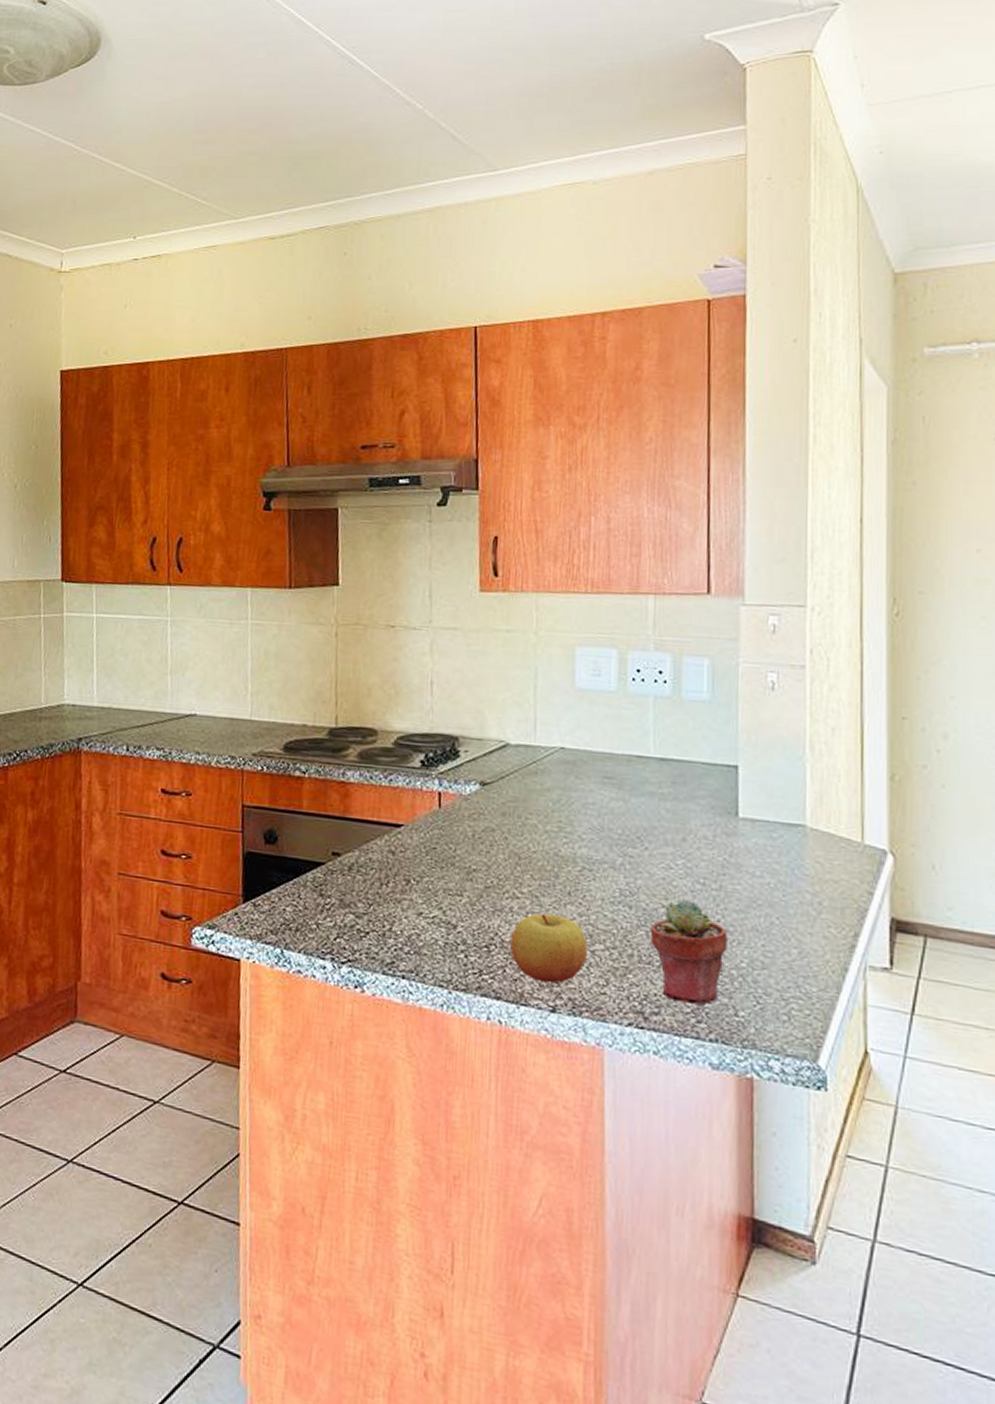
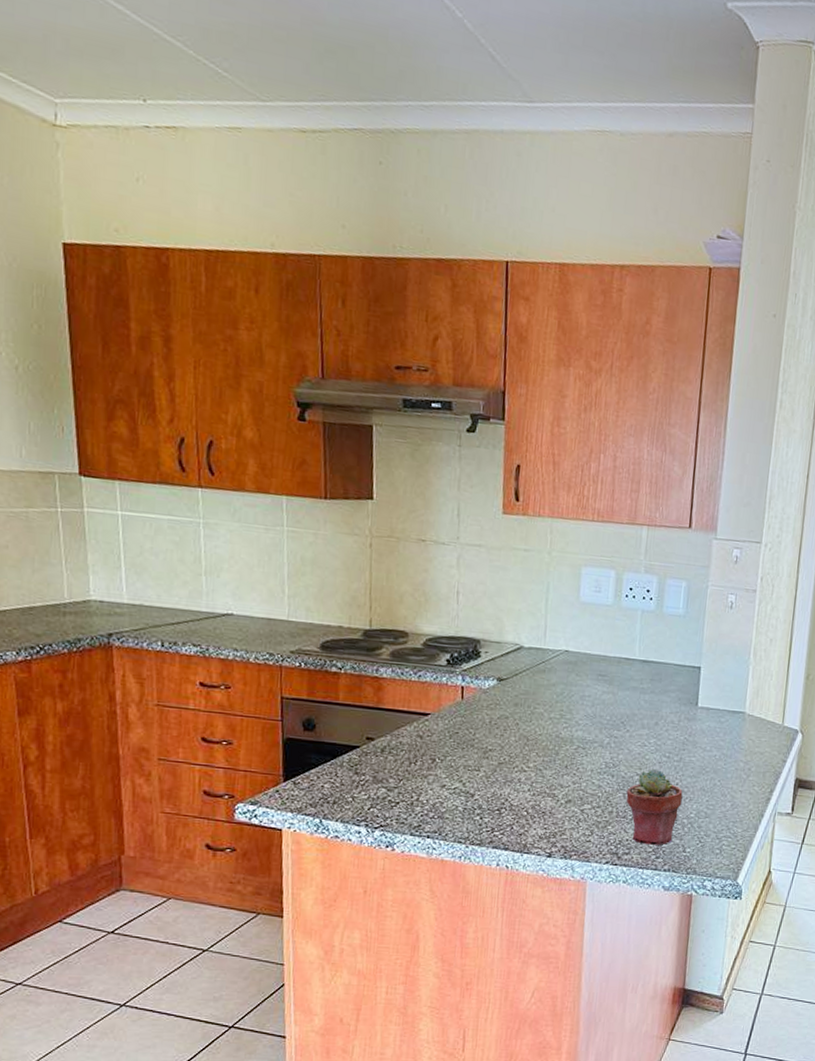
apple: present [510,913,587,984] -> none [517,783,578,836]

